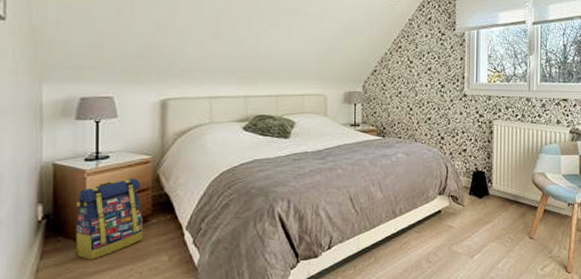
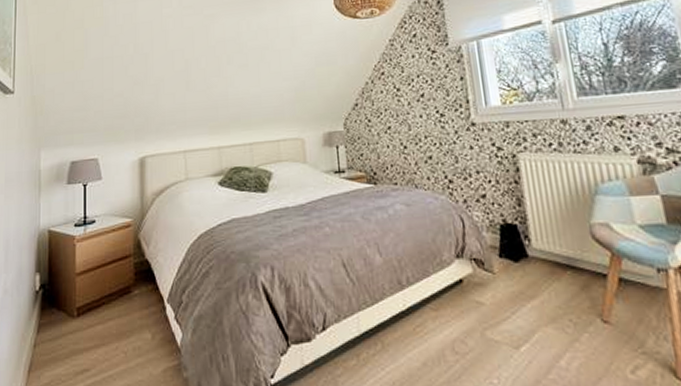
backpack: present [74,178,143,260] -> none [66,243,126,335]

